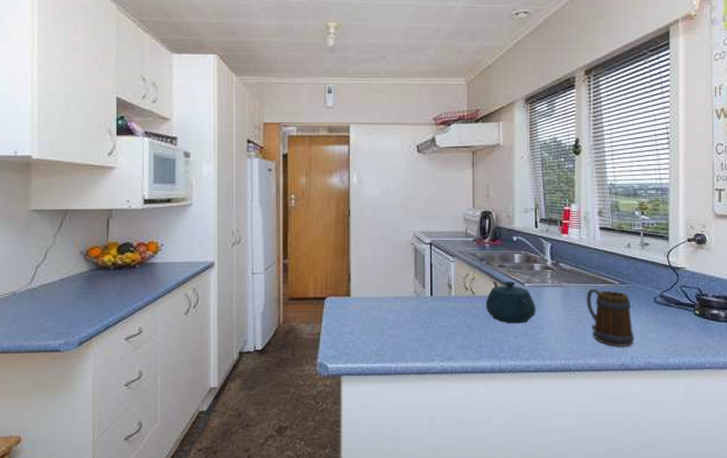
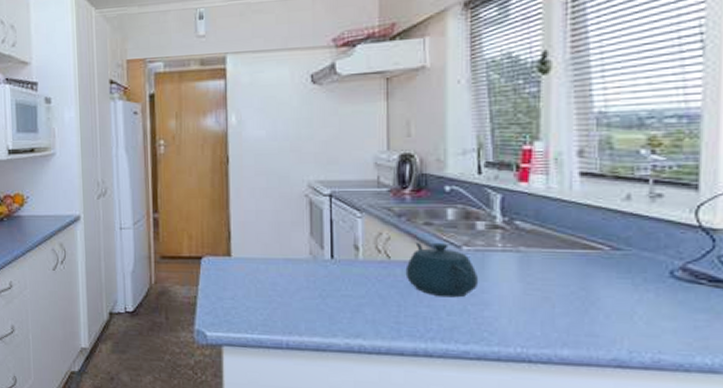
mug: present [586,288,635,347] -> none [556,255,636,336]

